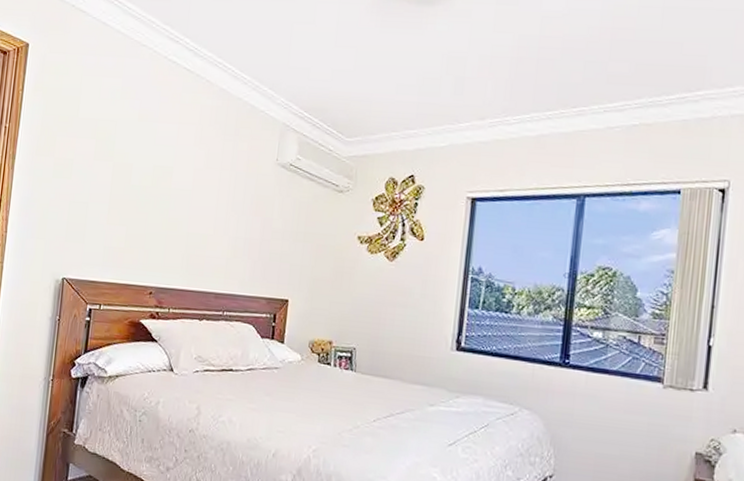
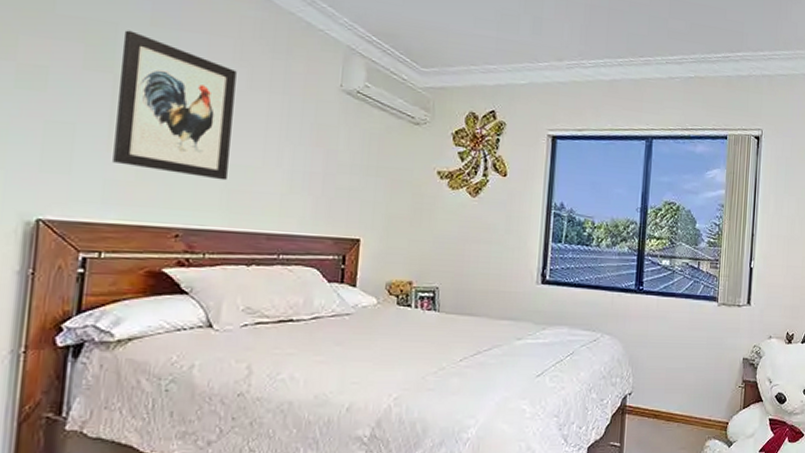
wall art: none [110,126,197,247] -> present [113,30,237,181]

